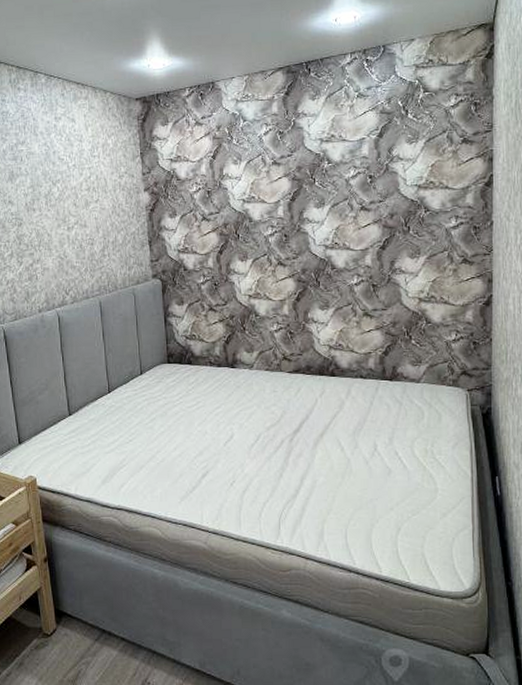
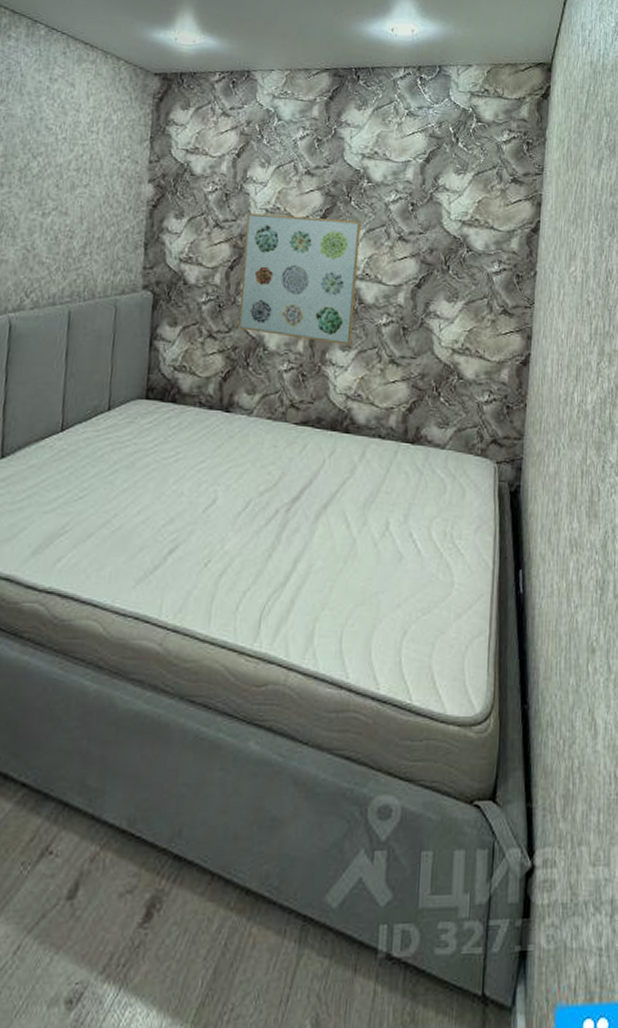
wall art: none [228,198,329,305] -> present [238,213,361,345]

